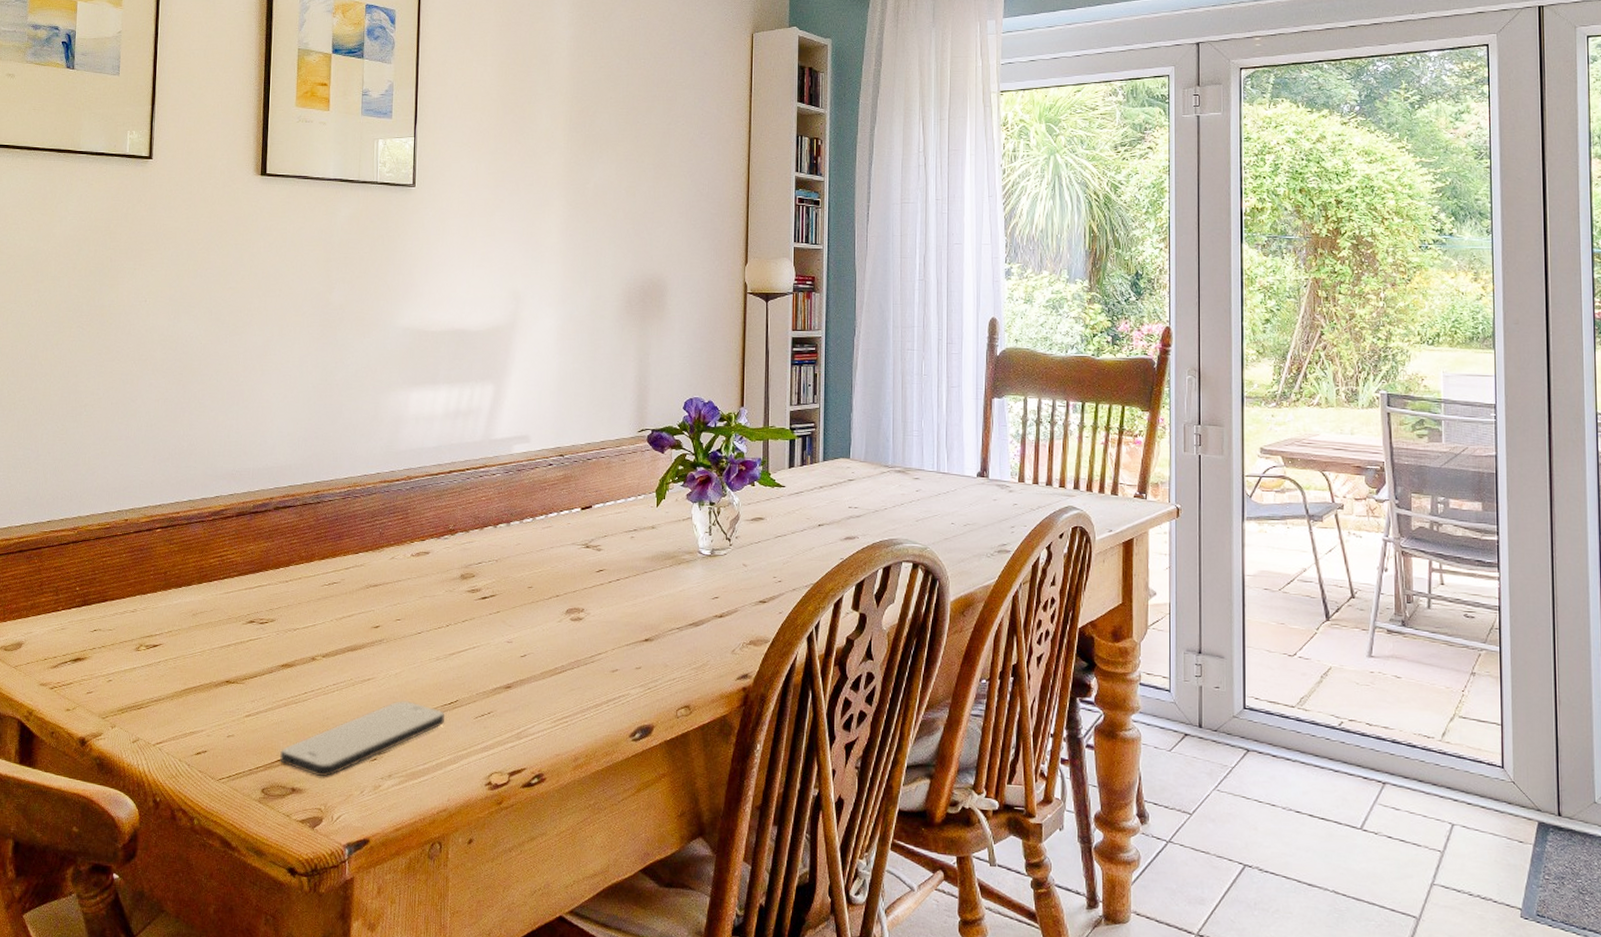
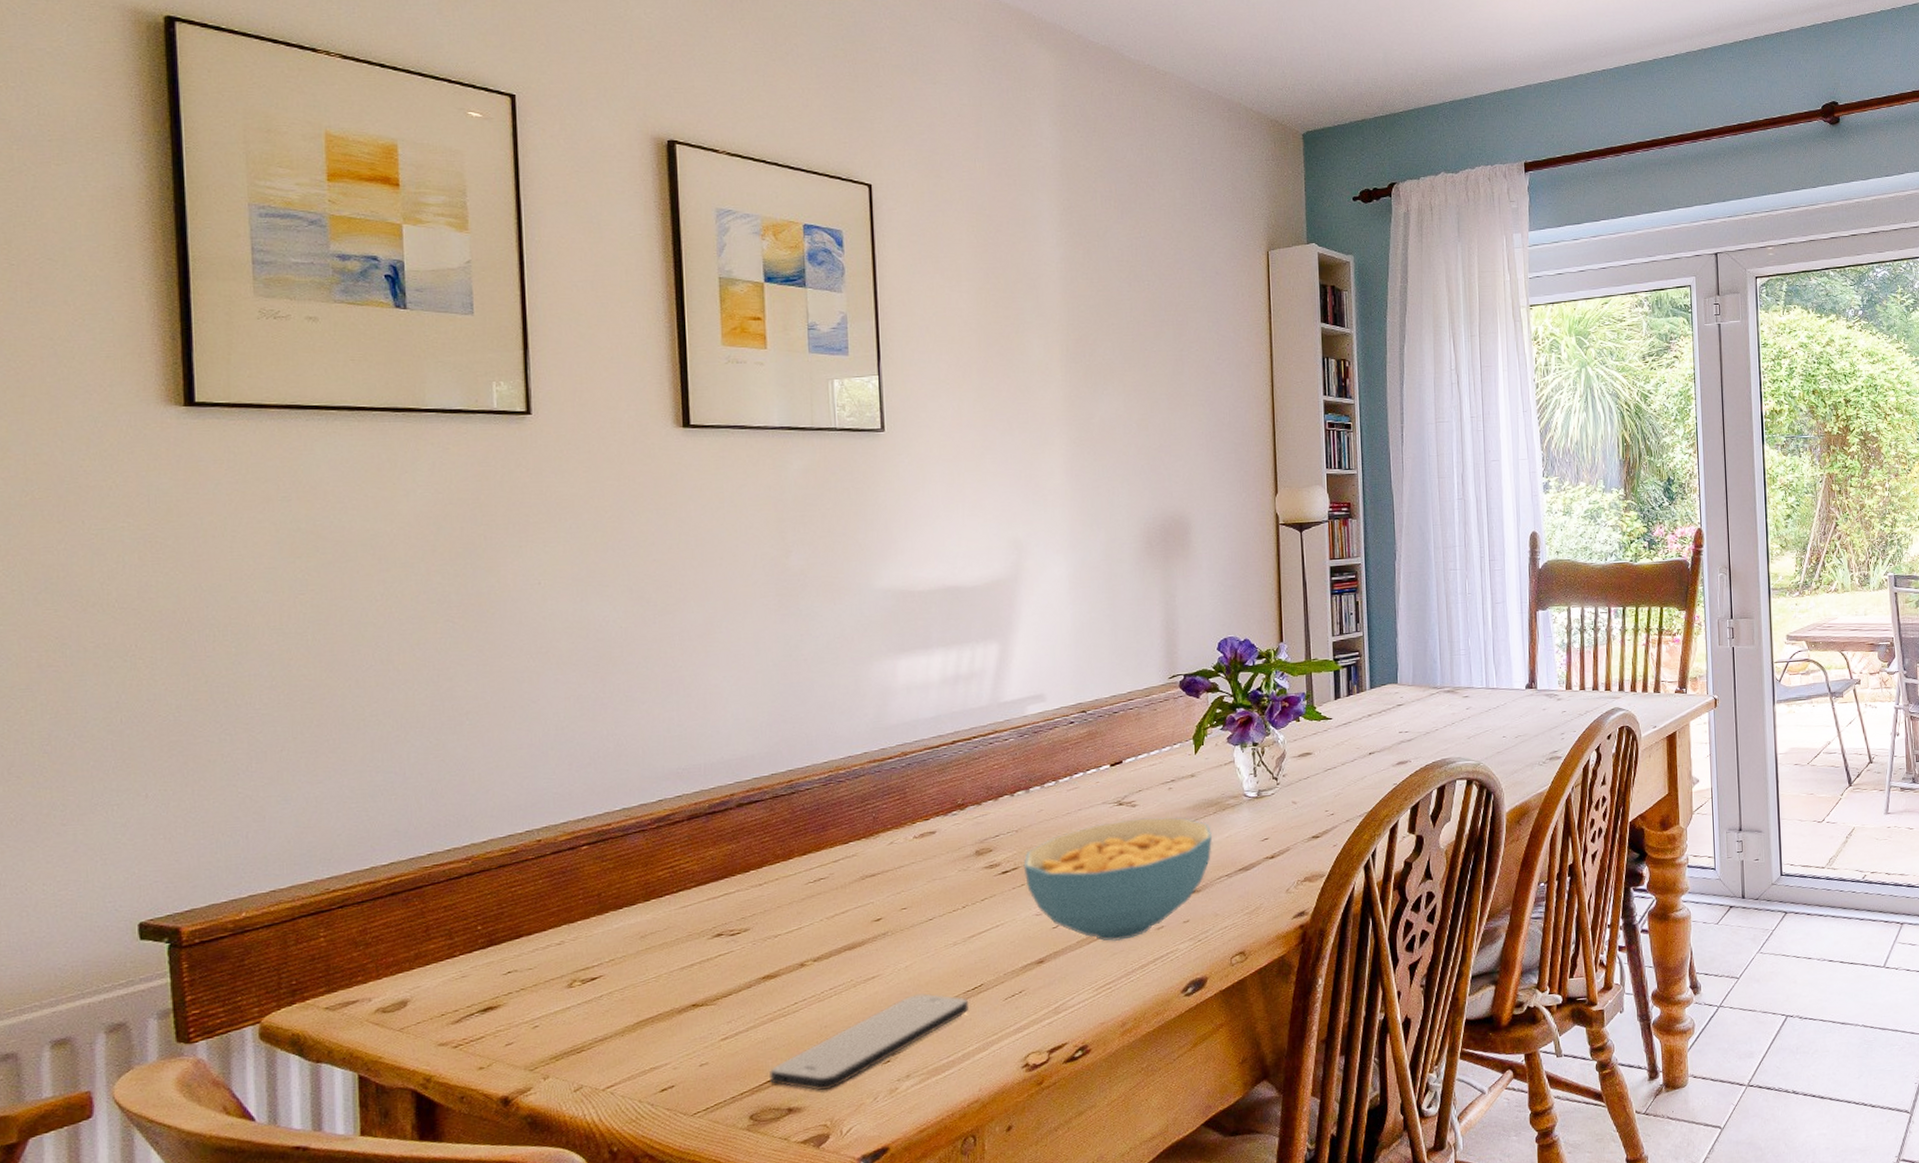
cereal bowl: none [500,562,667,678] -> present [1023,817,1212,942]

